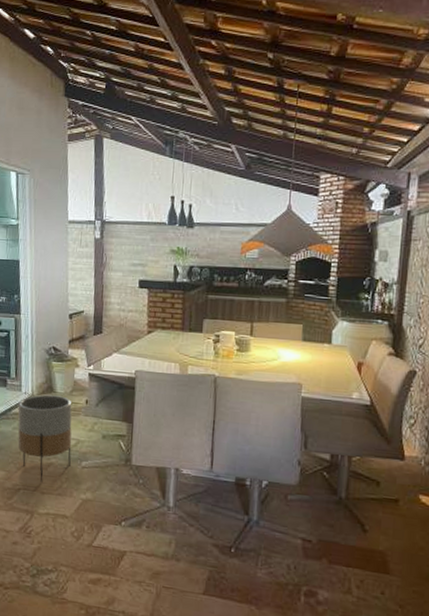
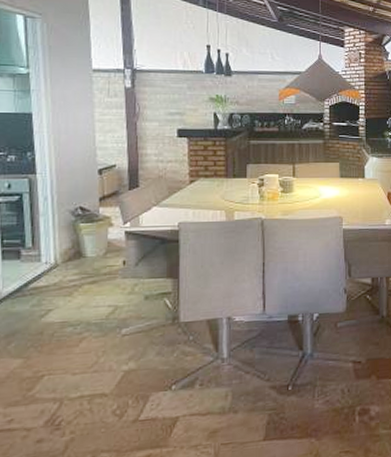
planter: present [18,394,72,484] -> none [37,260,109,364]

